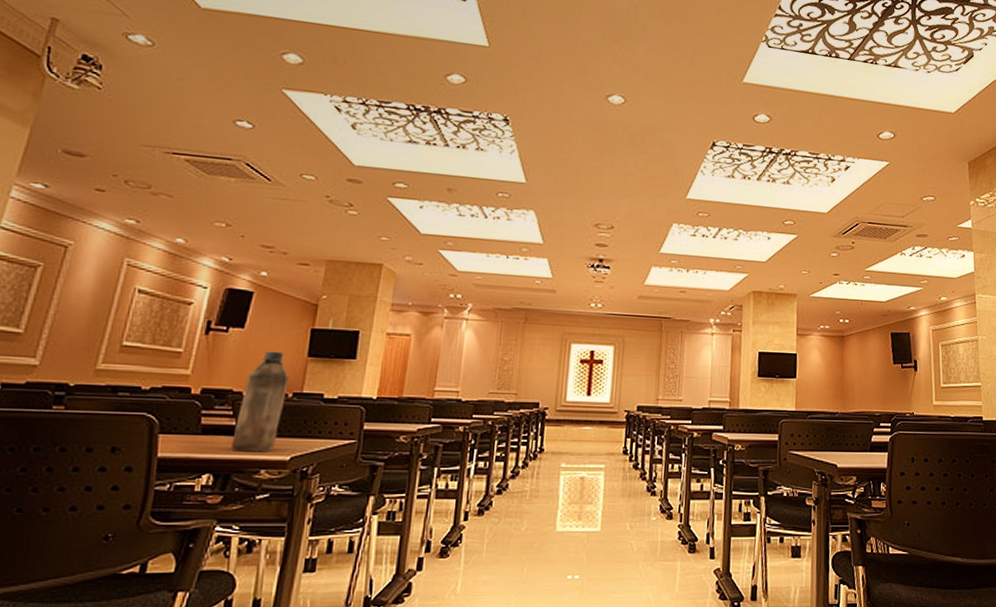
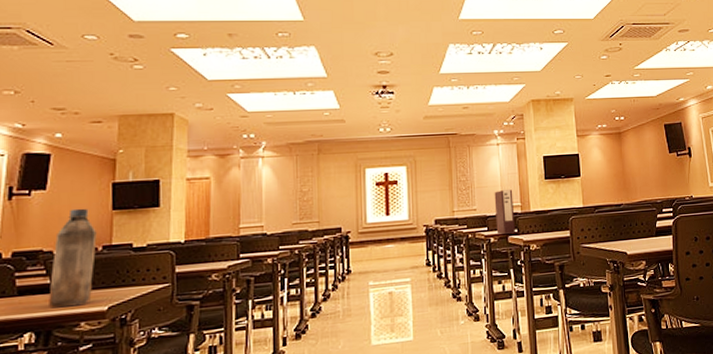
binder: none [700,382,723,430] -> present [494,188,515,234]

